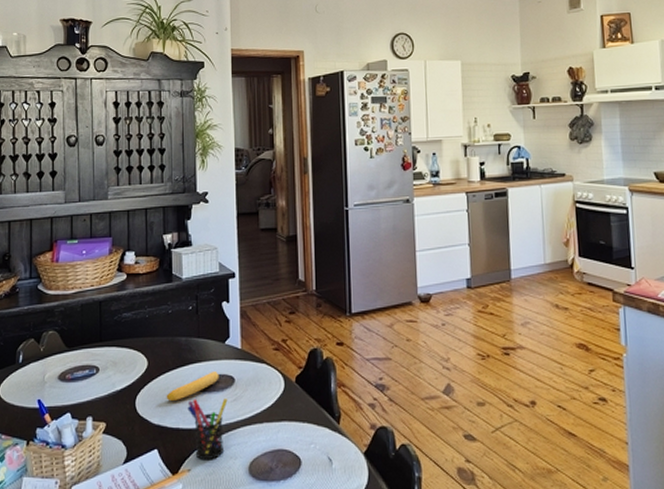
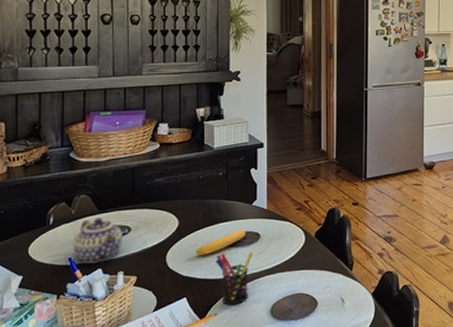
teapot: none [42,356,92,406] -> present [73,218,123,263]

